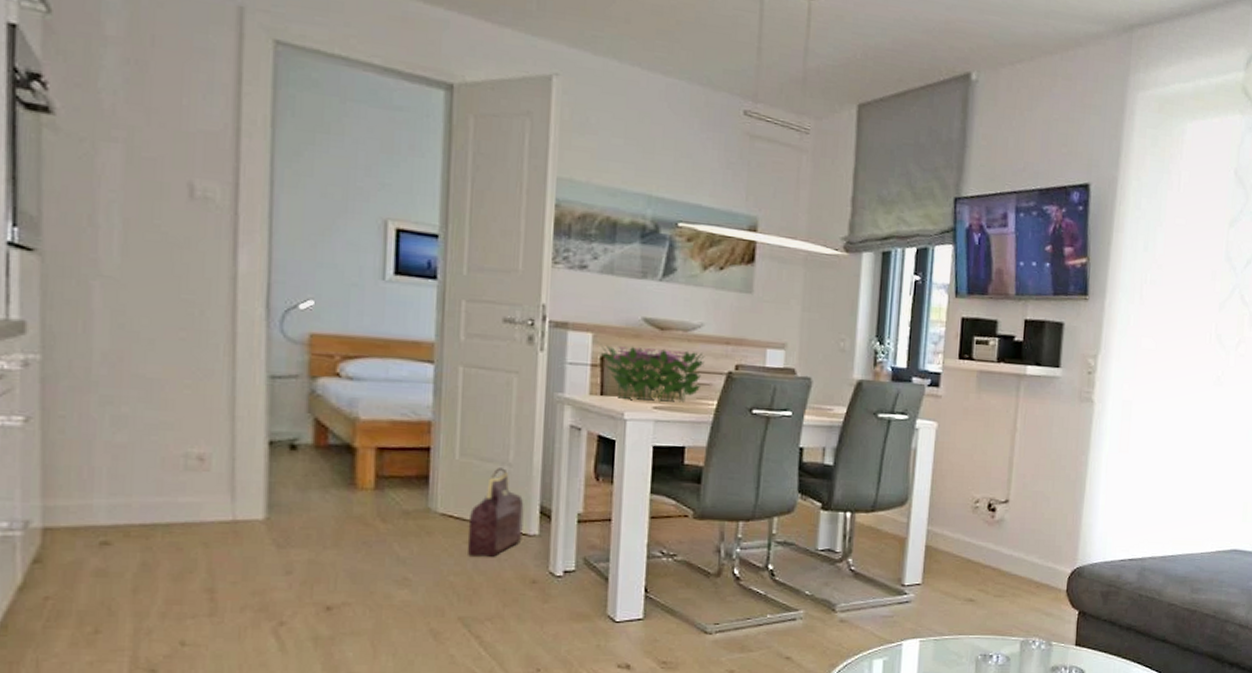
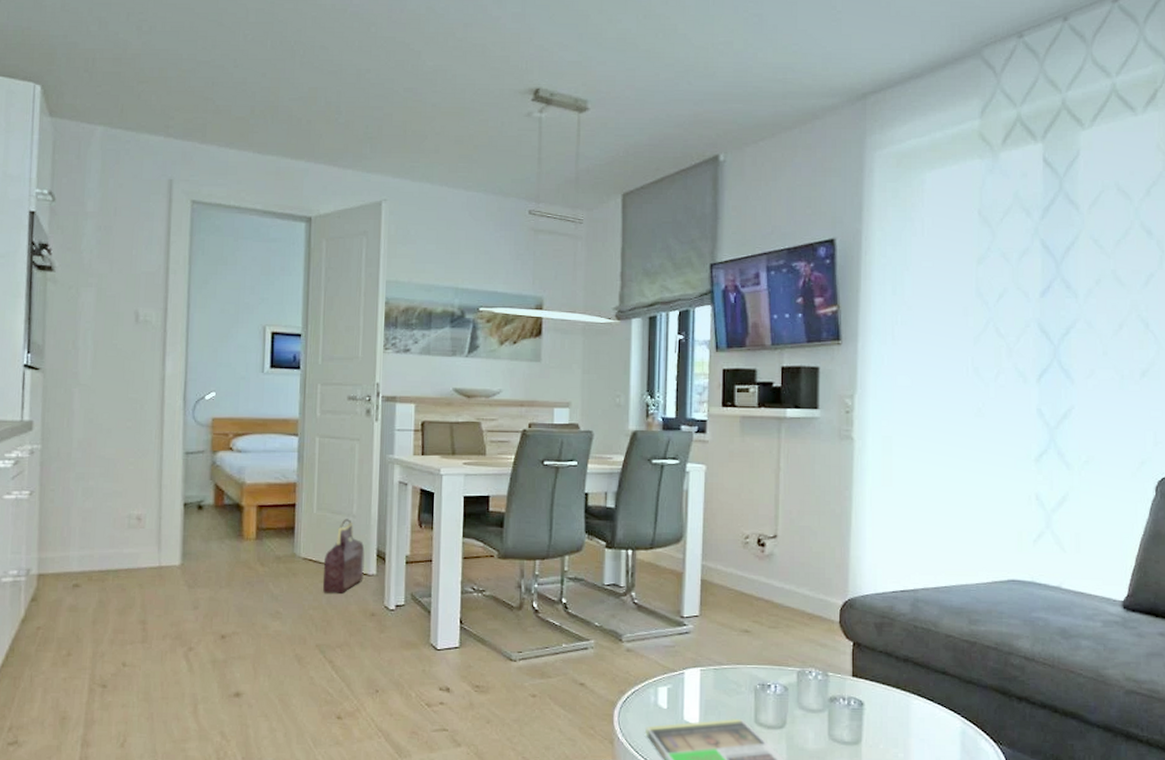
flower arrangement: present [600,345,705,403] -> none [421,412,504,459]

